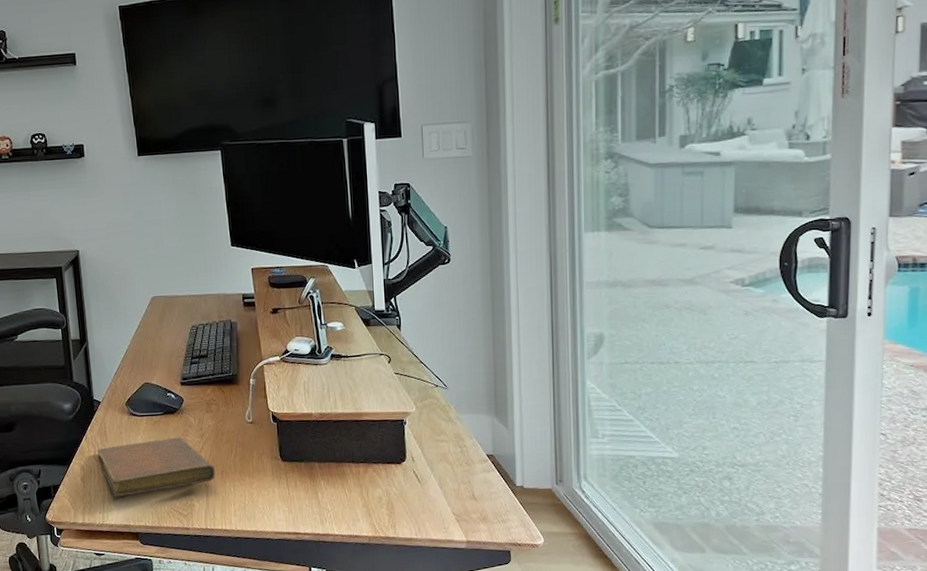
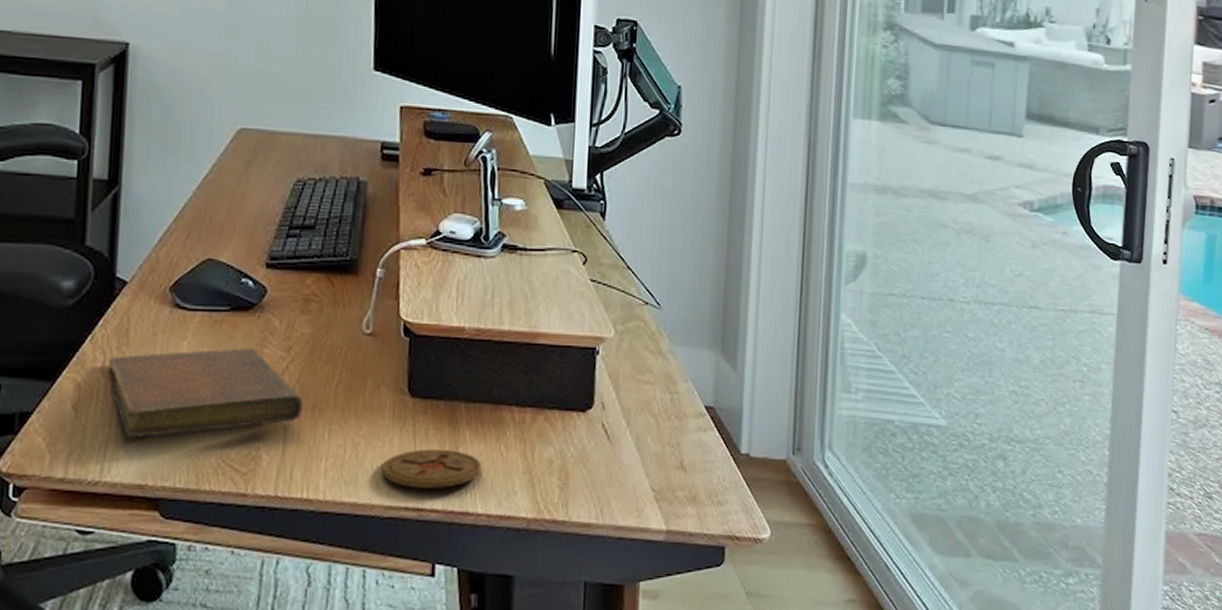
coaster: none [269,493,335,520] -> present [381,448,482,489]

